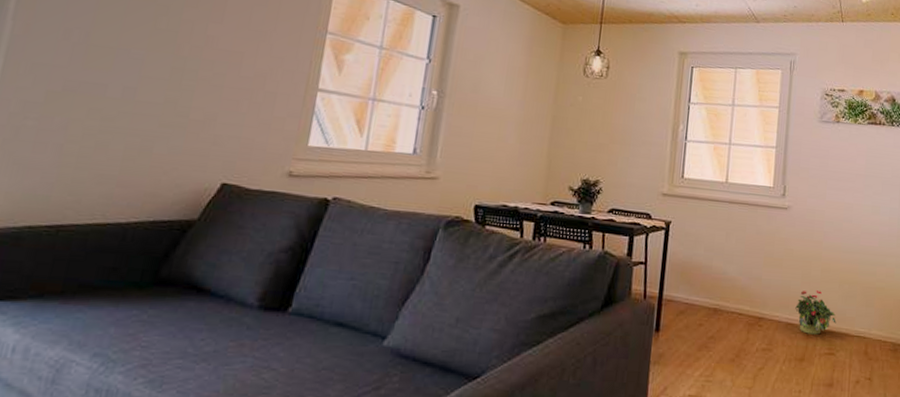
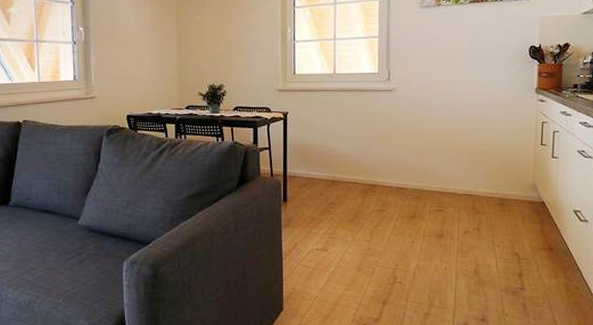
potted plant: present [795,290,836,335] -> none [405,159,444,195]

